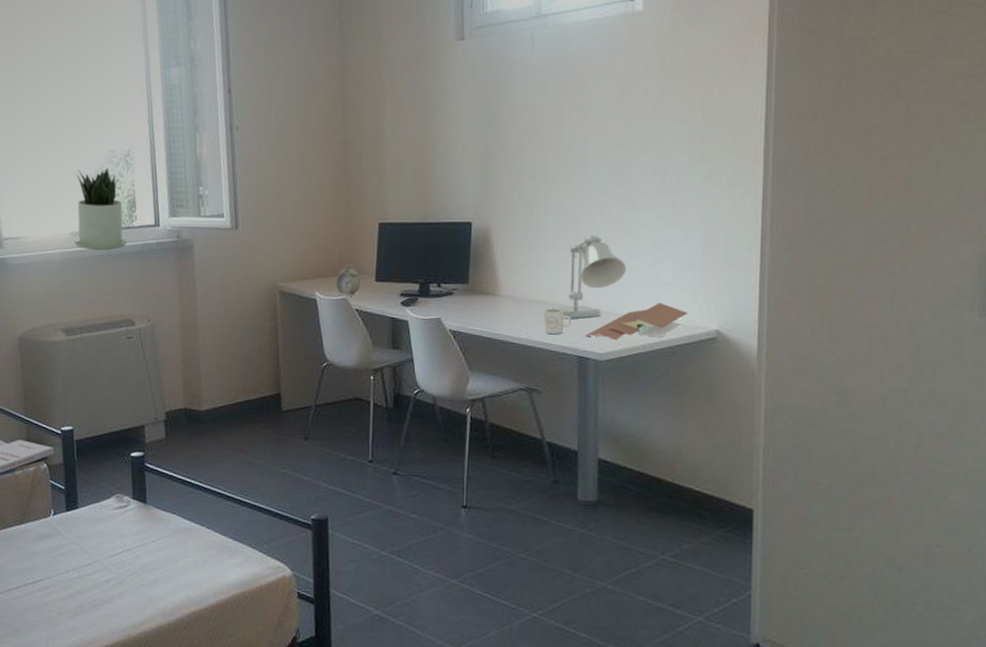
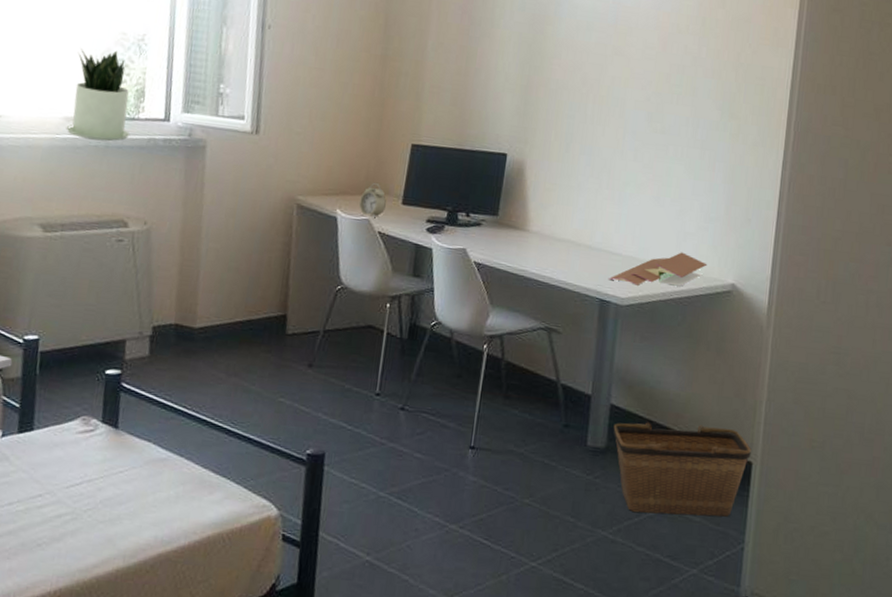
mug: present [544,308,571,335] -> none [569,248,597,276]
desk lamp: present [551,235,626,319] -> none [578,179,653,262]
bicycle basket: none [603,474,751,565] -> present [613,422,751,517]

